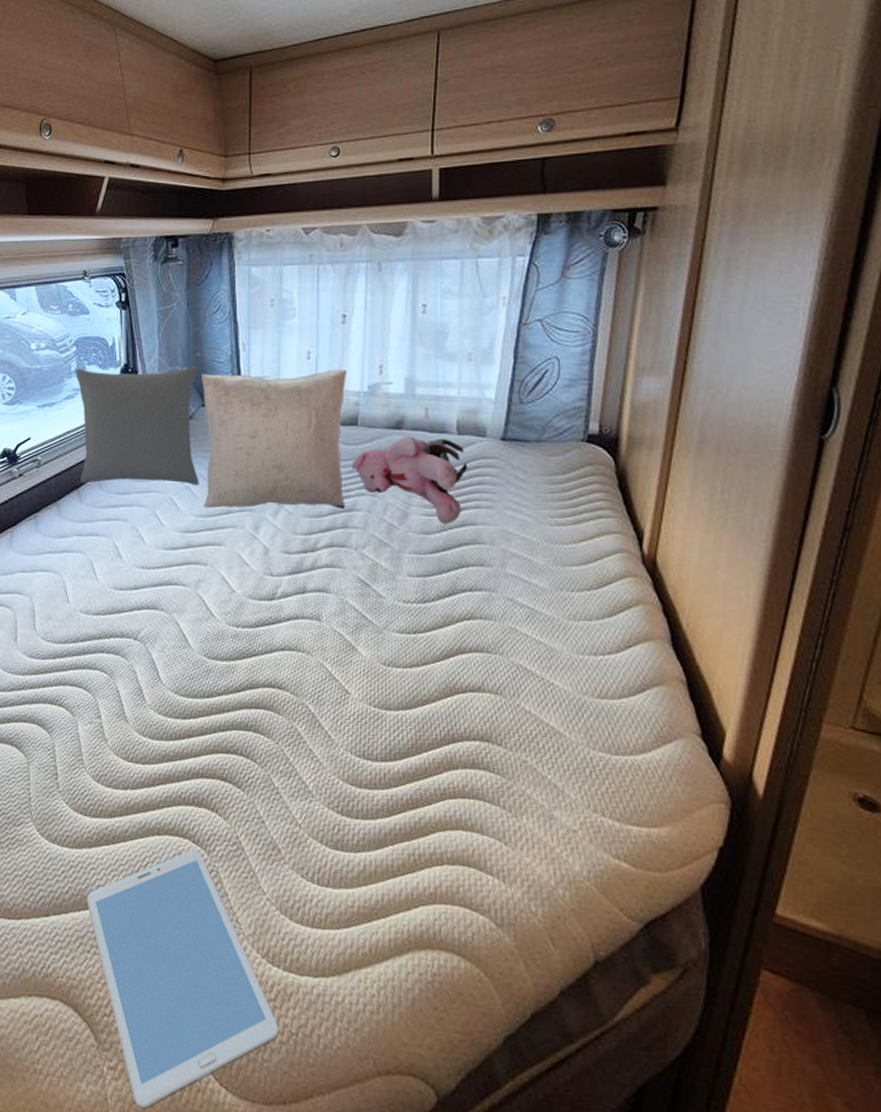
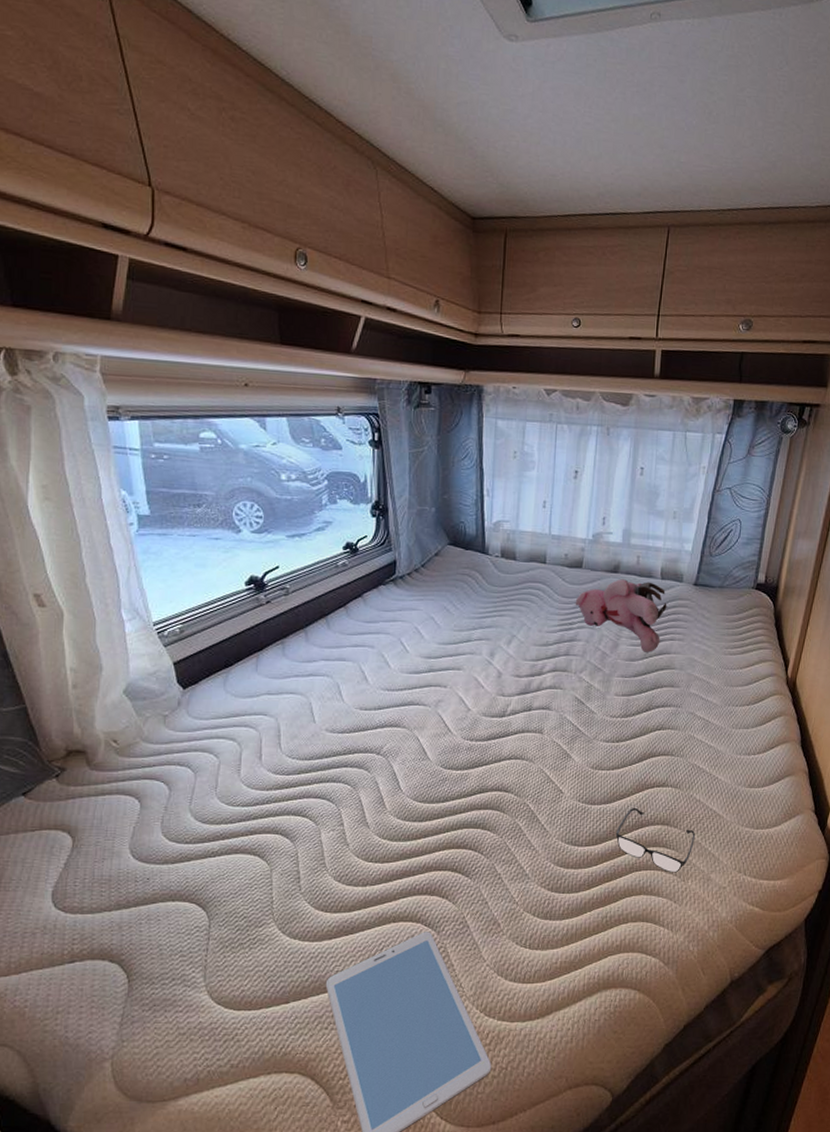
pillow: present [74,366,199,485] -> none [325,501,445,616]
pillow: present [202,369,346,509] -> none [446,515,575,639]
eyeglasses: none [419,716,528,806] -> present [615,807,696,873]

